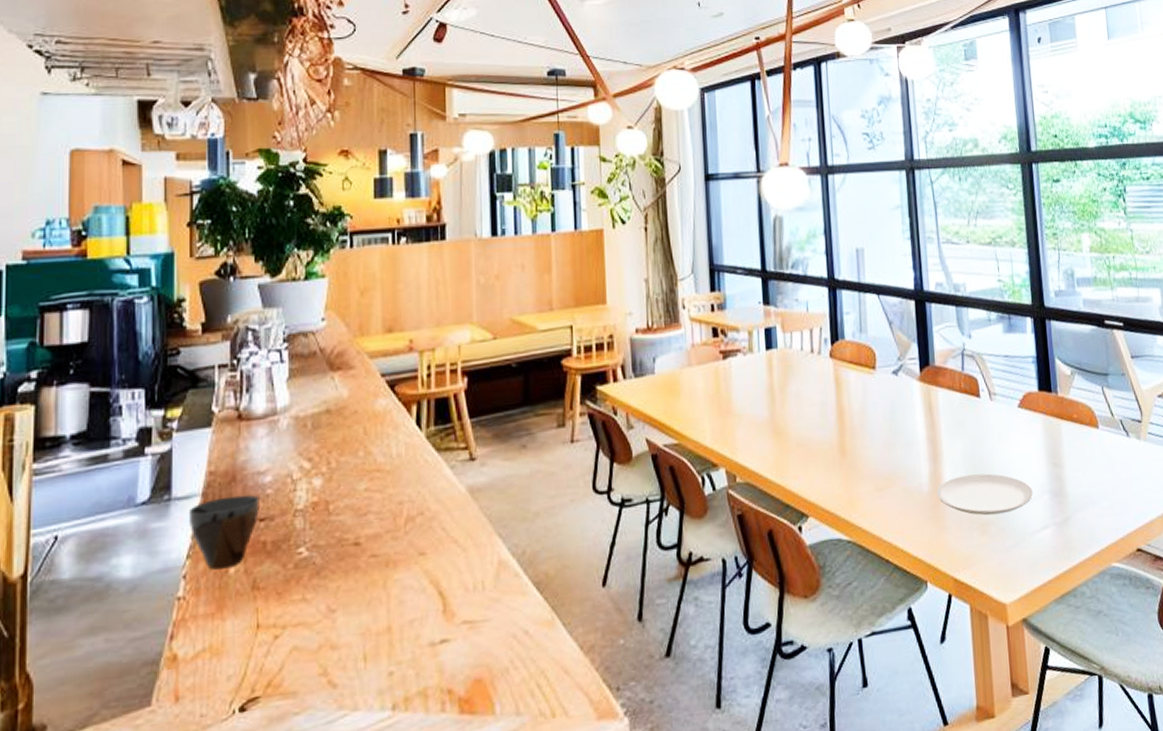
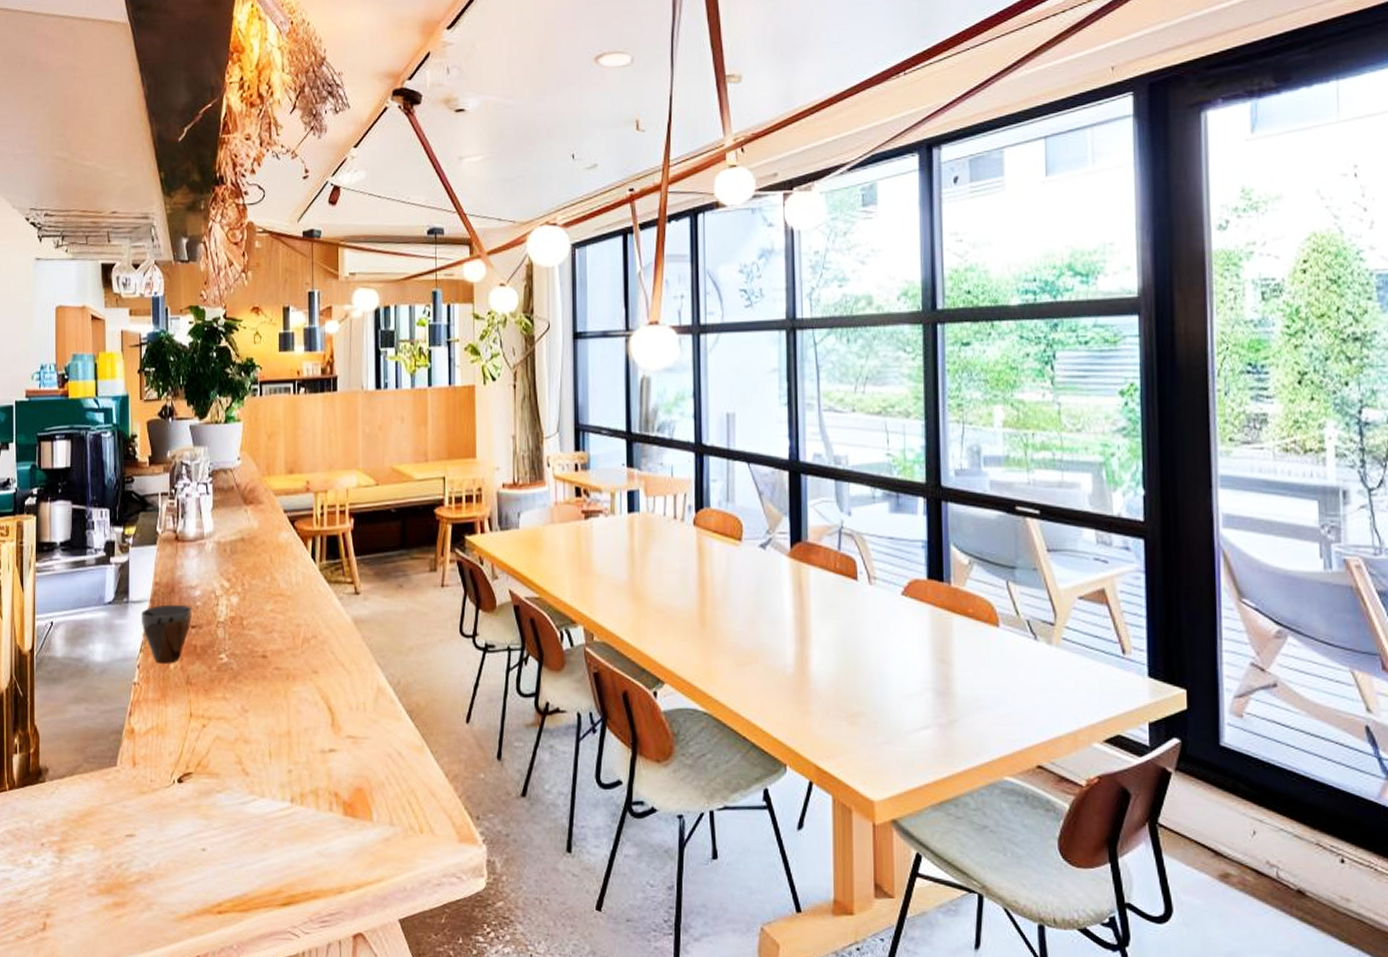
plate: present [937,473,1034,516] -> none [802,661,914,707]

